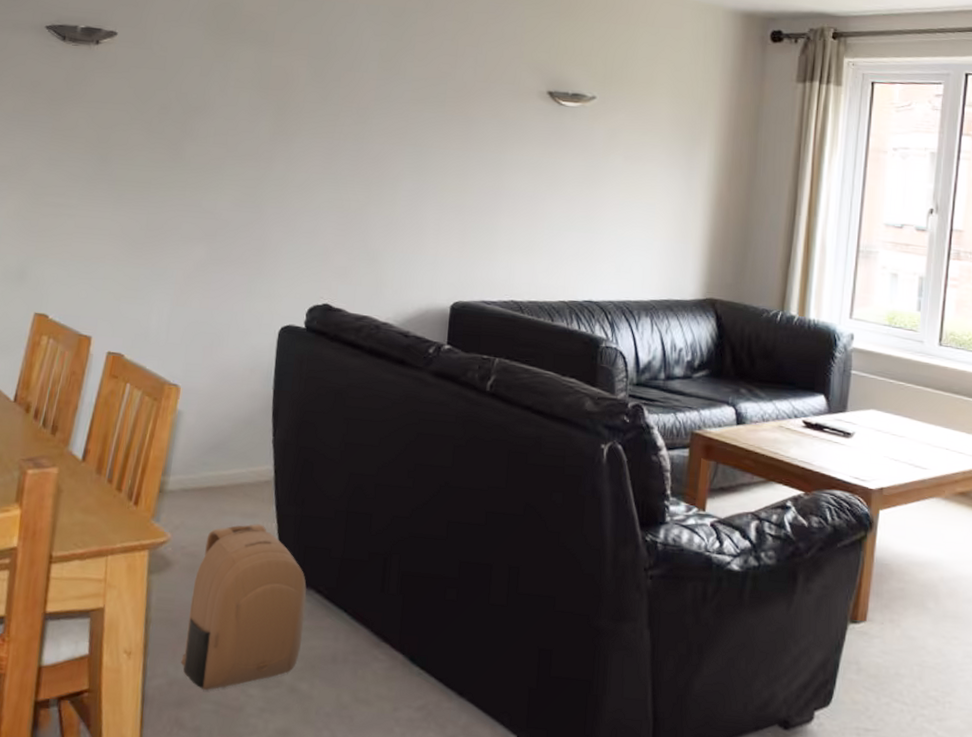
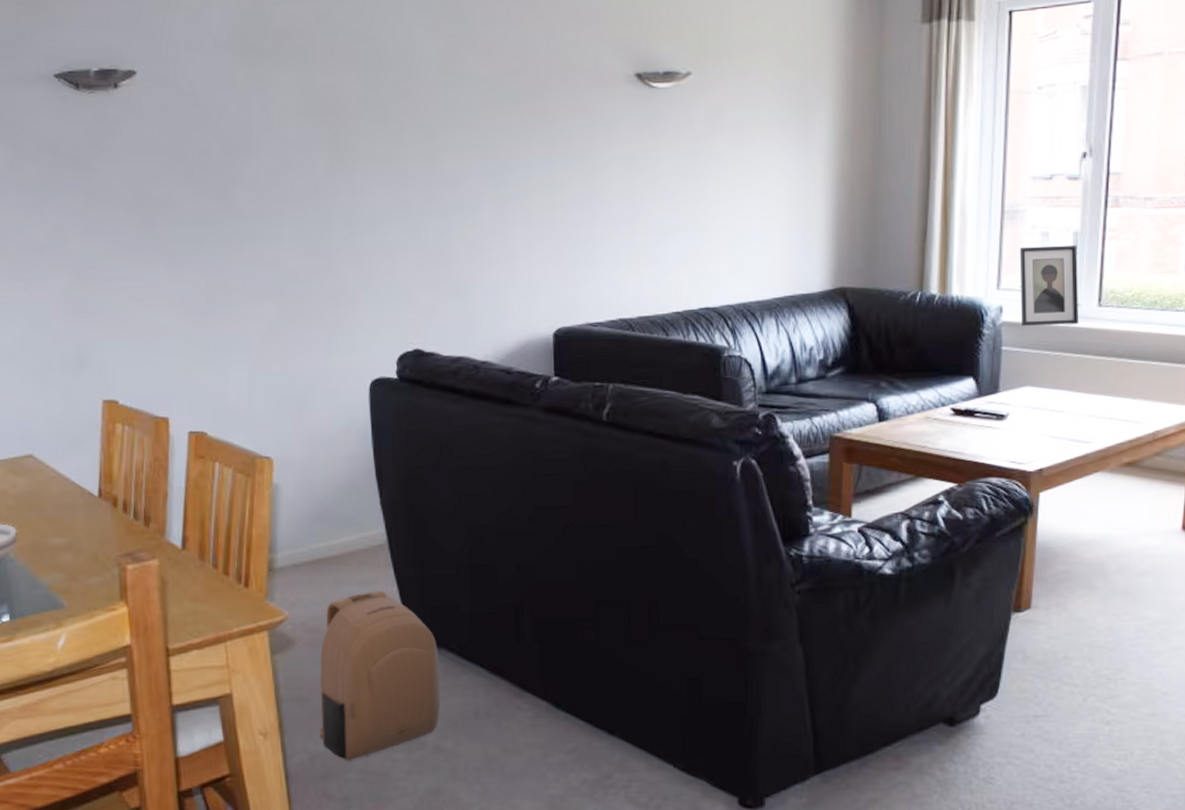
picture frame: none [870,283,922,359] -> present [1019,244,1078,326]

